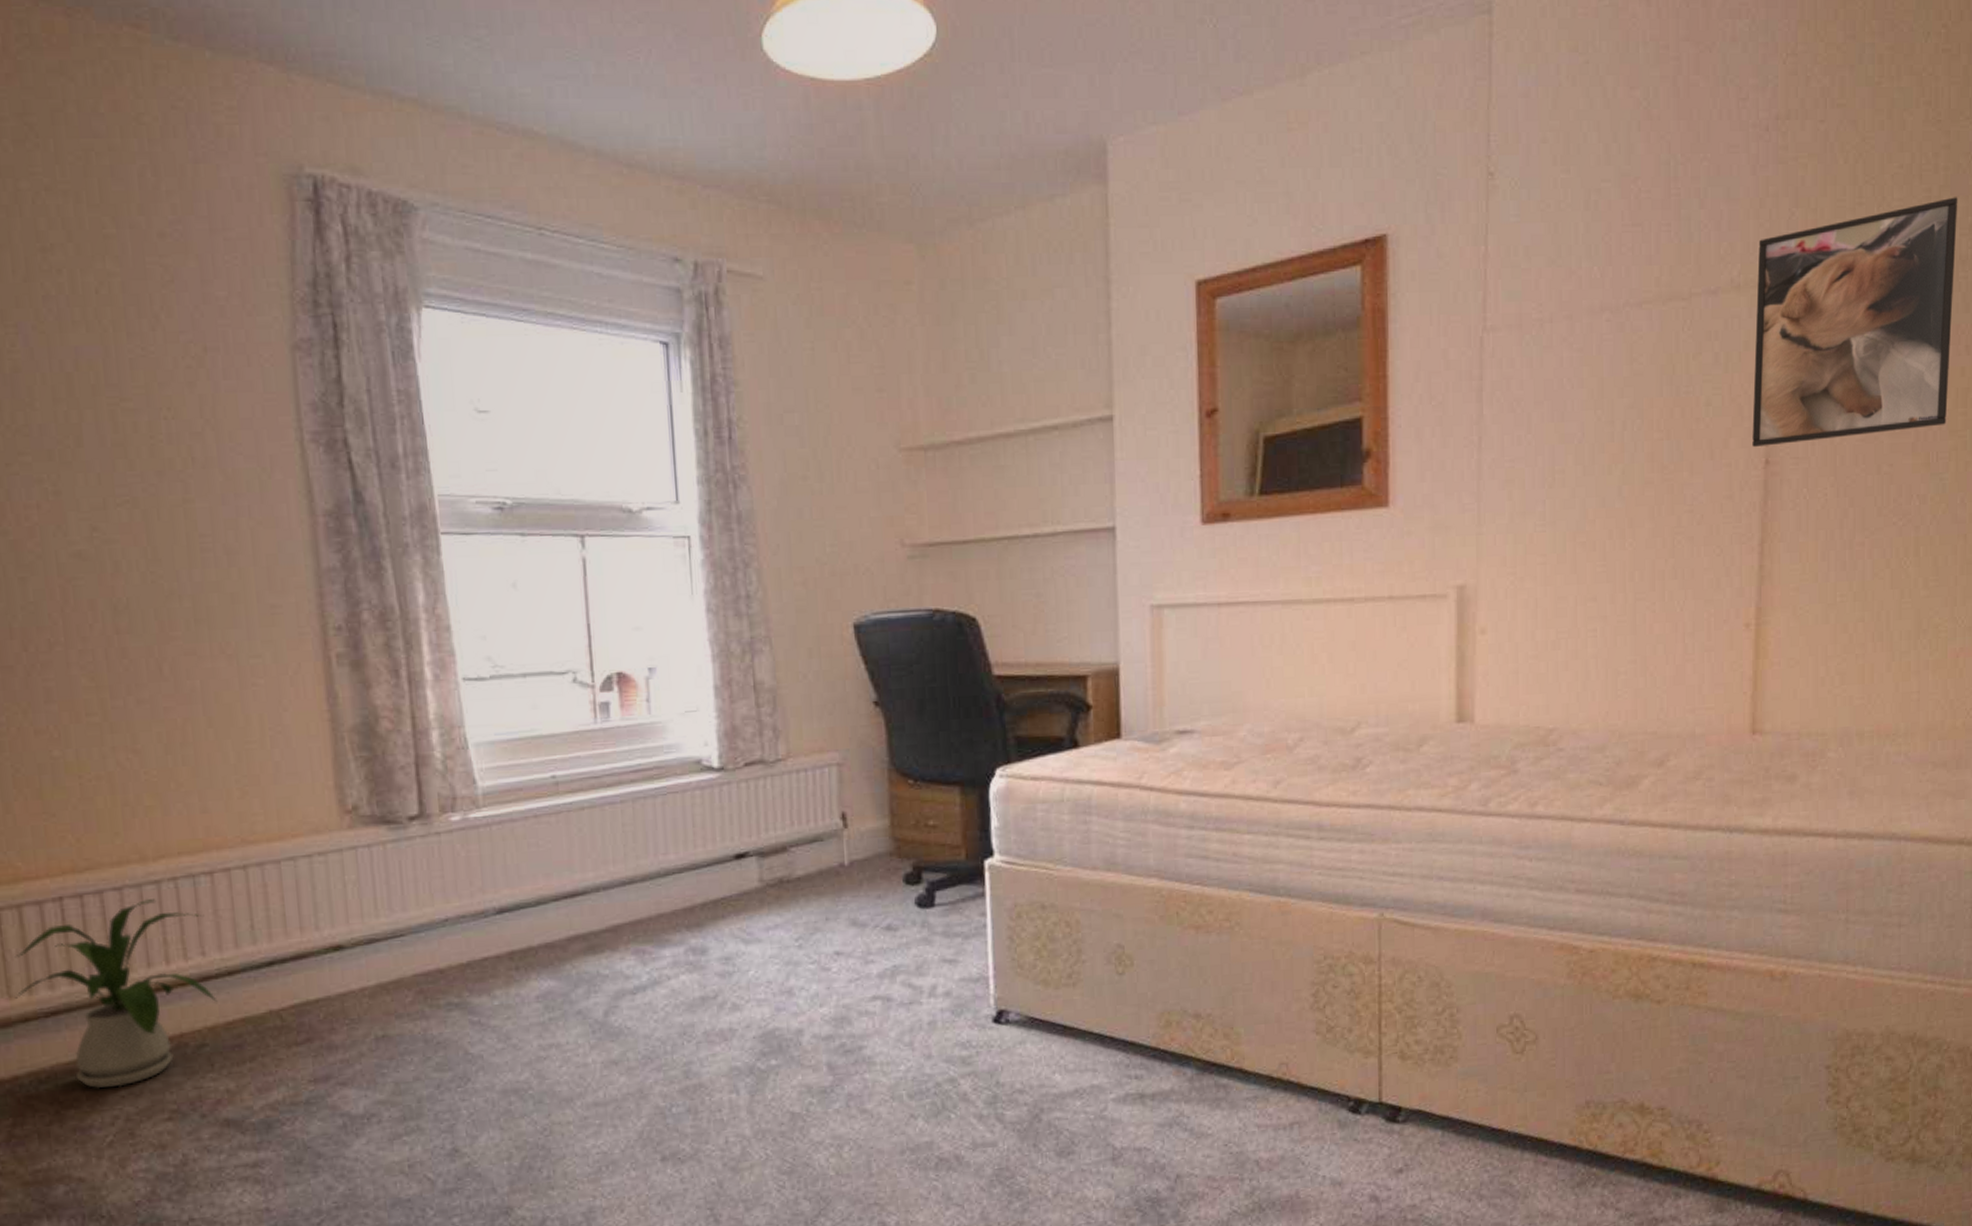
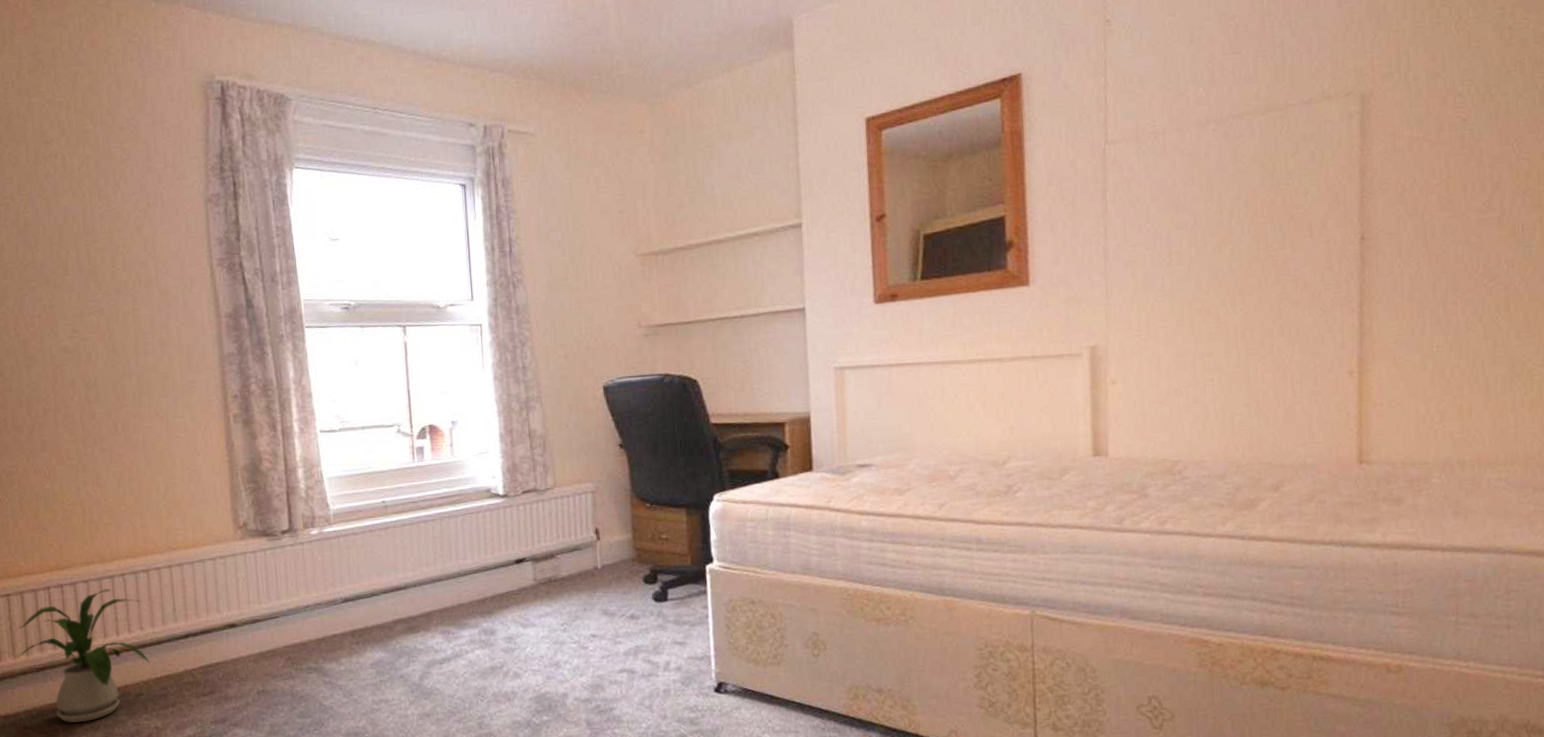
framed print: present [1752,197,1958,448] -> none [1346,12,1531,227]

